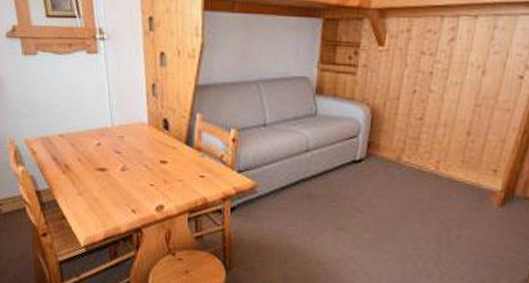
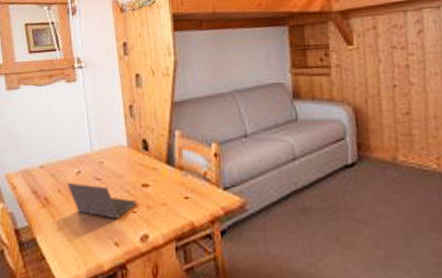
laptop computer: none [87,152,155,190] -> present [67,182,138,220]

